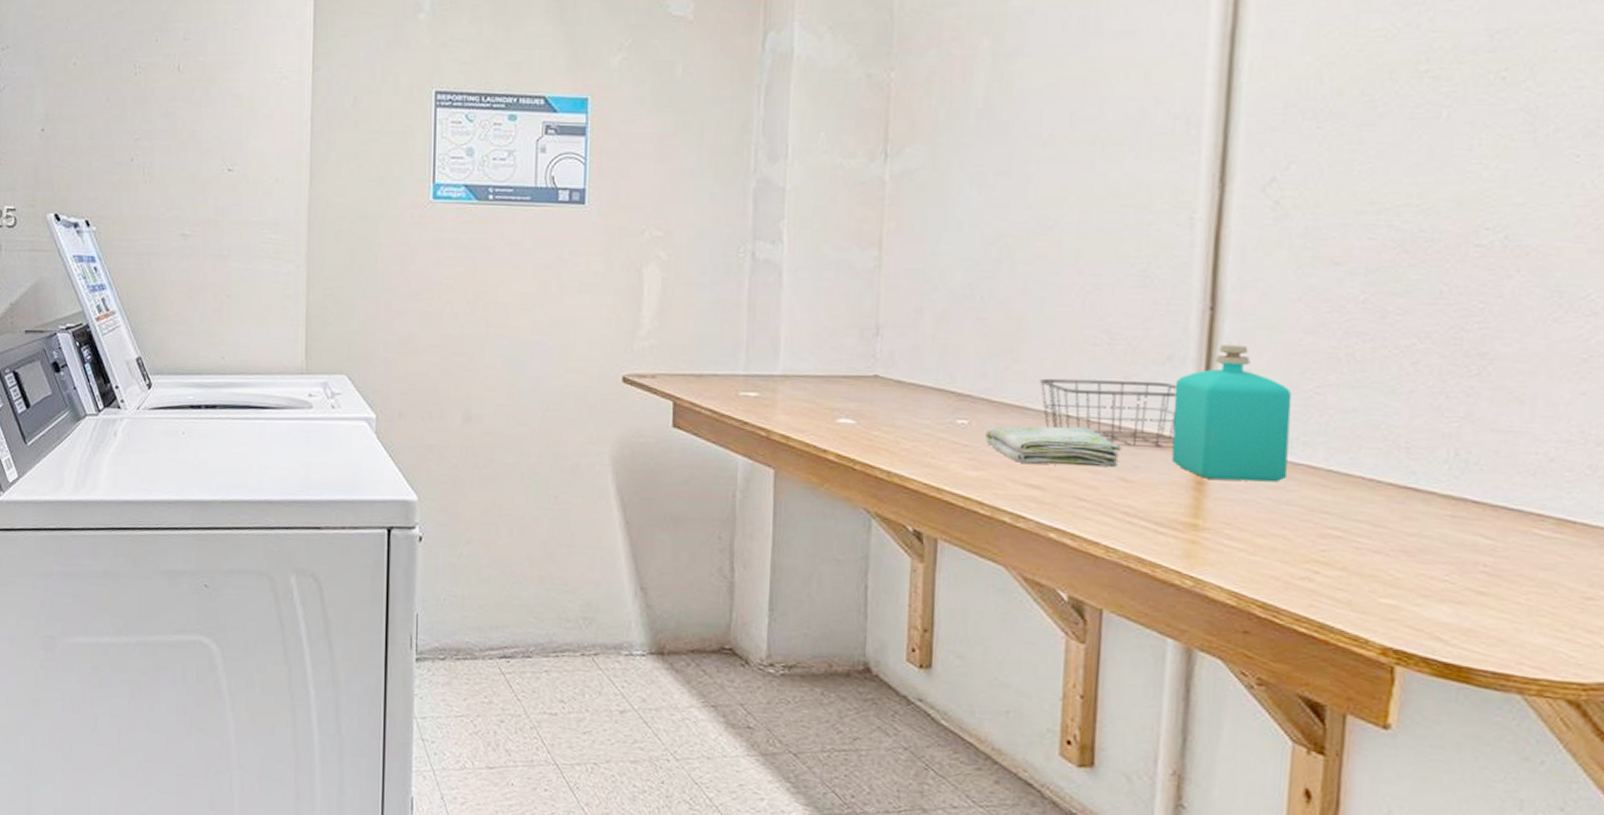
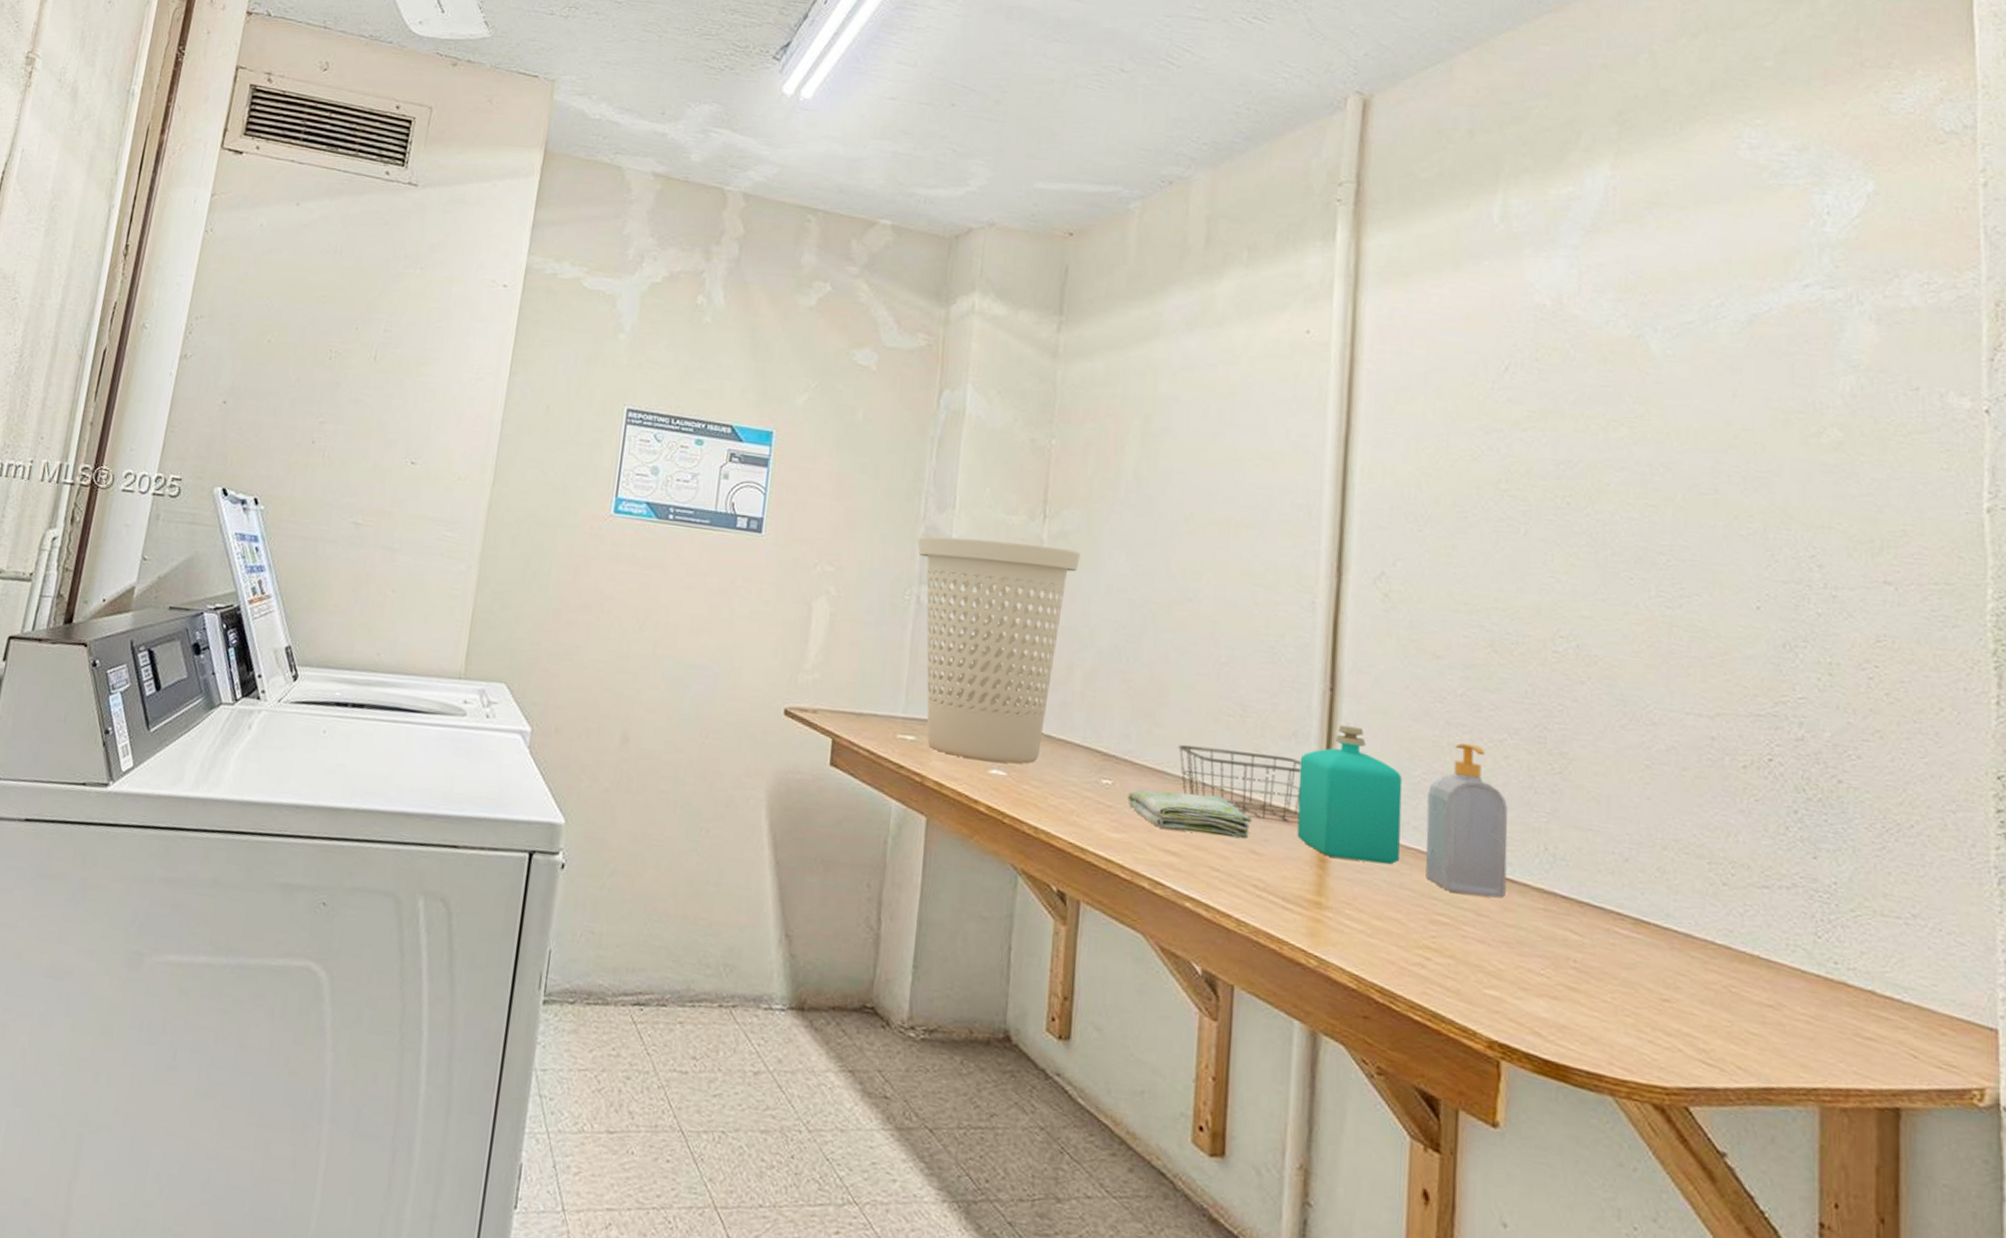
laundry basket: none [749,187,927,412] -> present [917,535,1080,764]
soap bottle: none [1316,352,1414,508] -> present [1425,743,1508,899]

